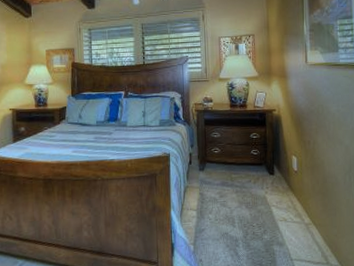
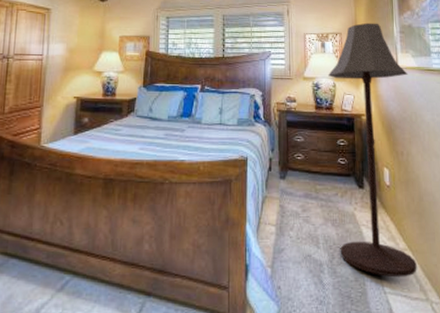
floor lamp: none [242,23,320,247] -> present [328,22,417,278]

